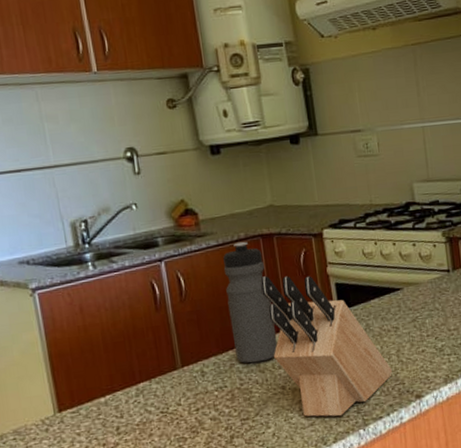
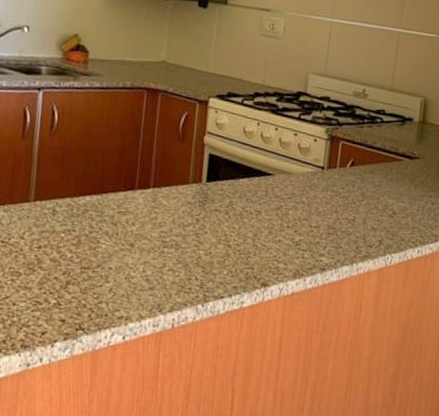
water bottle: present [223,241,278,364] -> none [92,89,144,215]
knife block: present [260,276,393,417] -> none [129,129,246,287]

